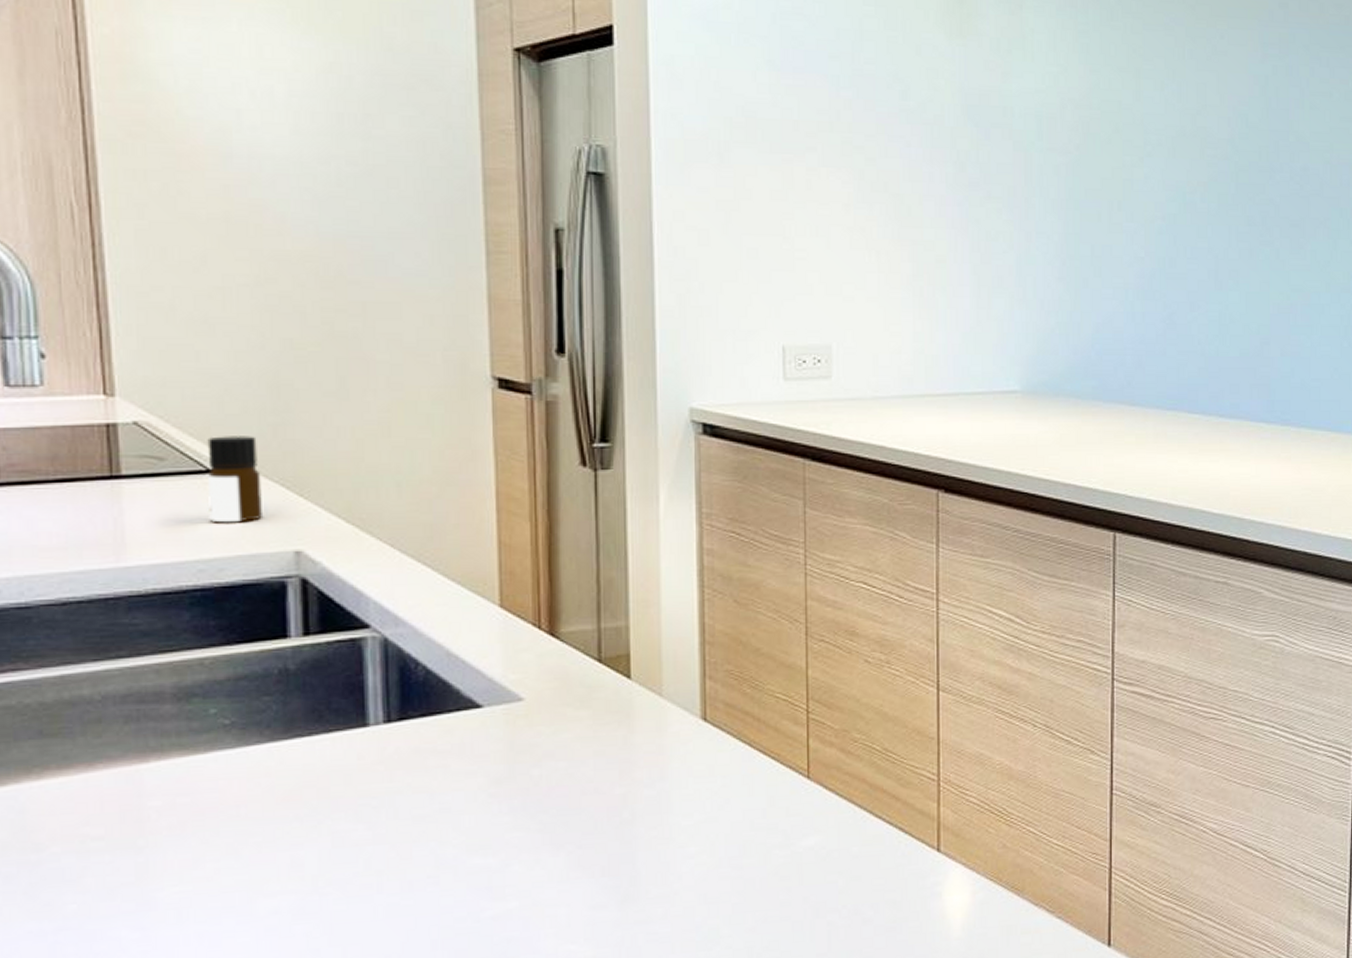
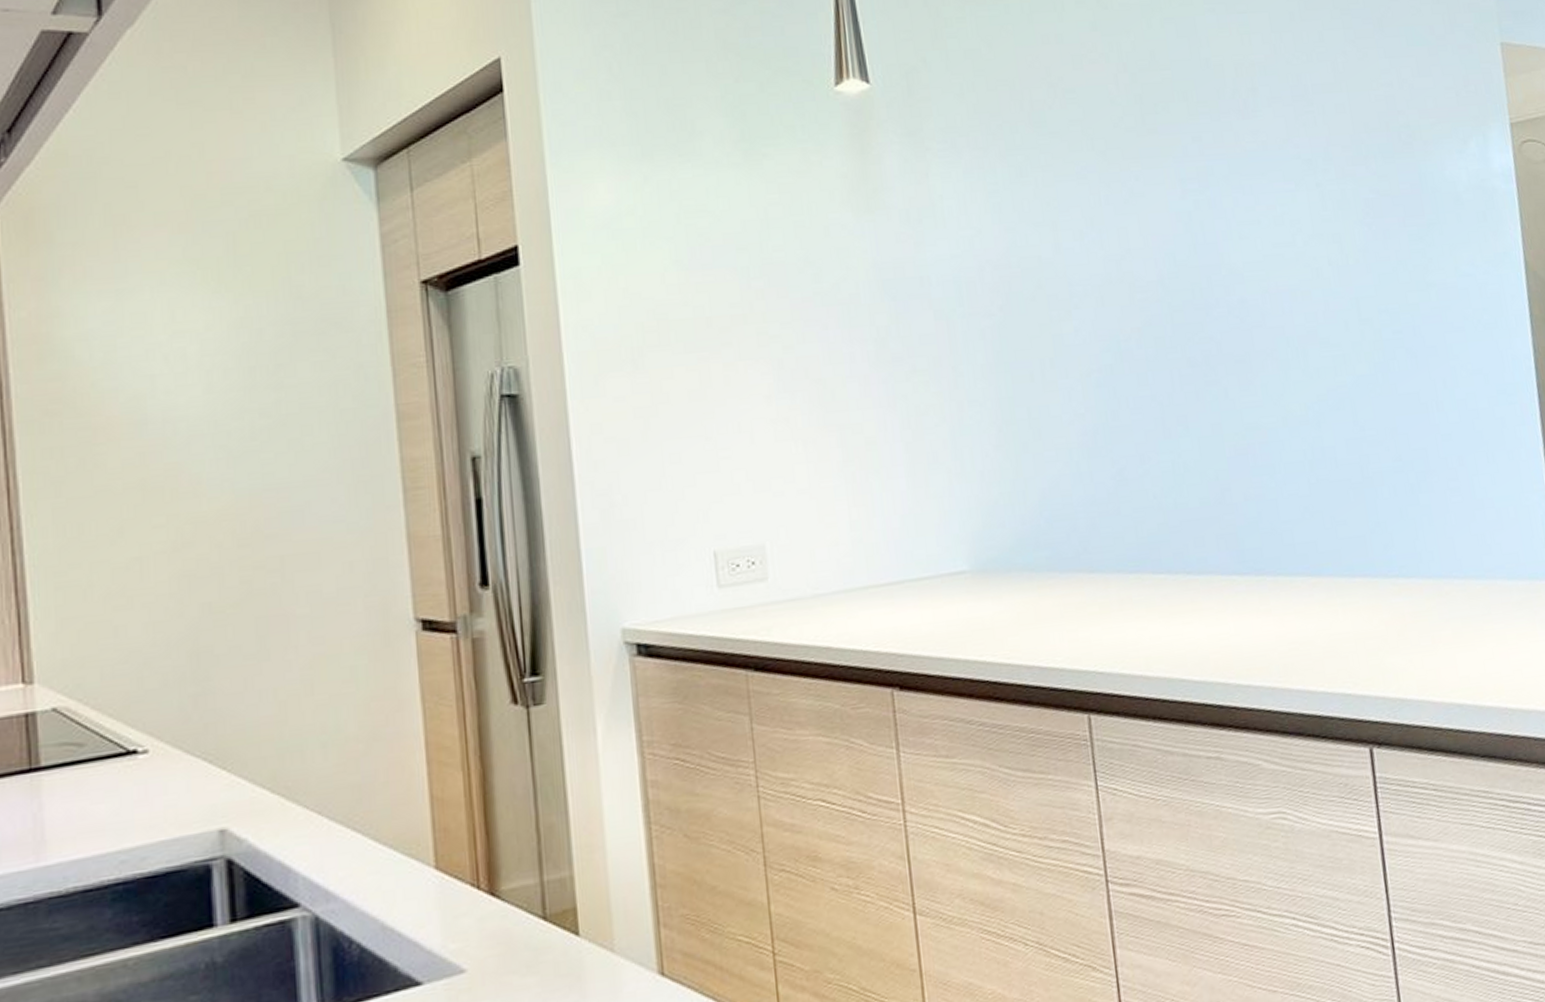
bottle: present [207,436,262,523] -> none [127,710,185,807]

